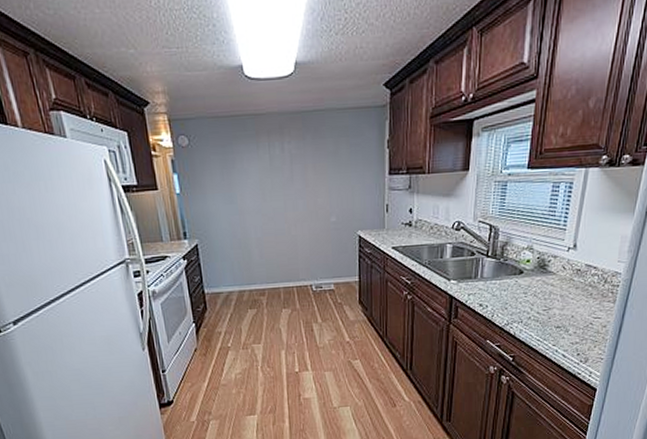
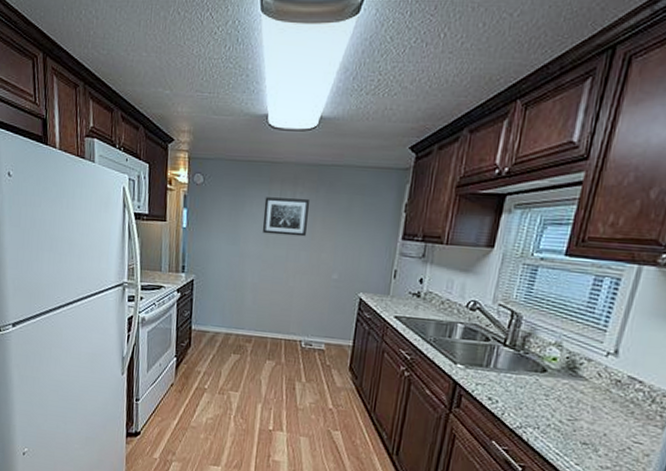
wall art: none [254,148,300,188] -> present [262,197,310,237]

